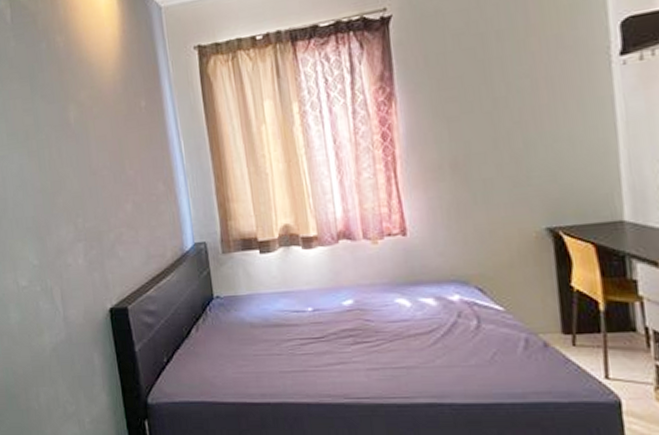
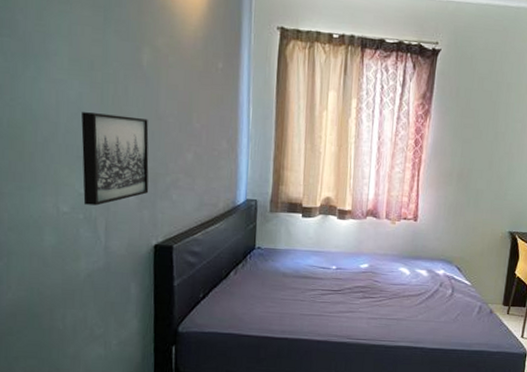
wall art: none [25,177,96,276] -> present [81,112,149,206]

